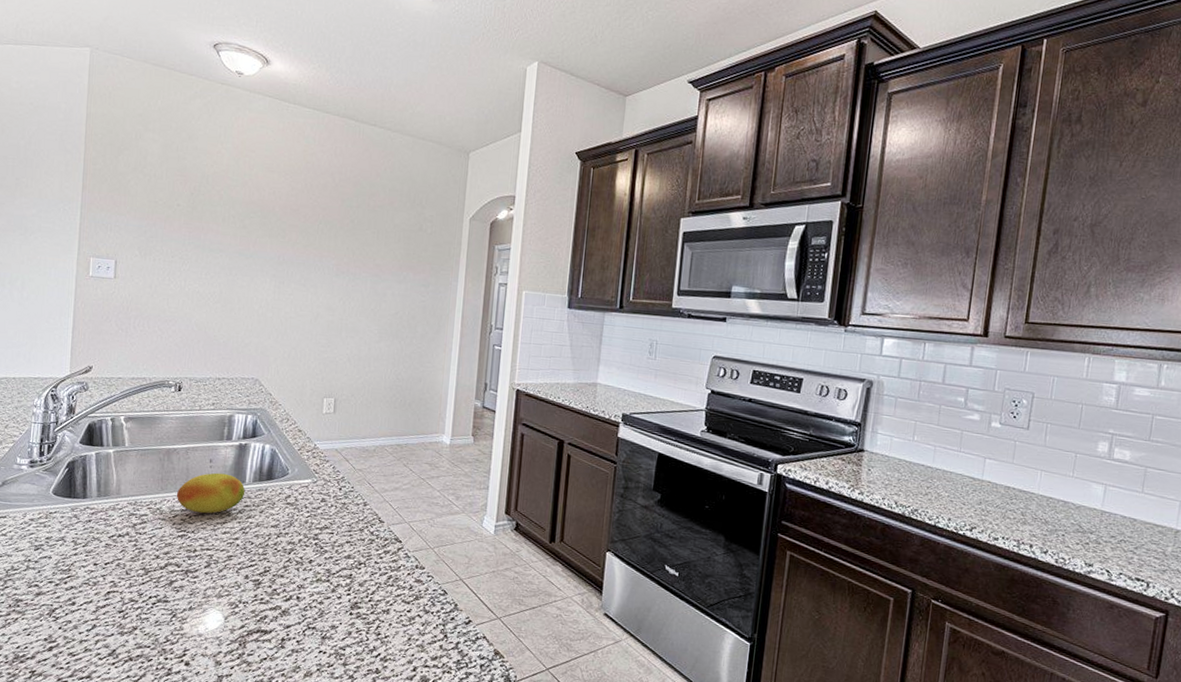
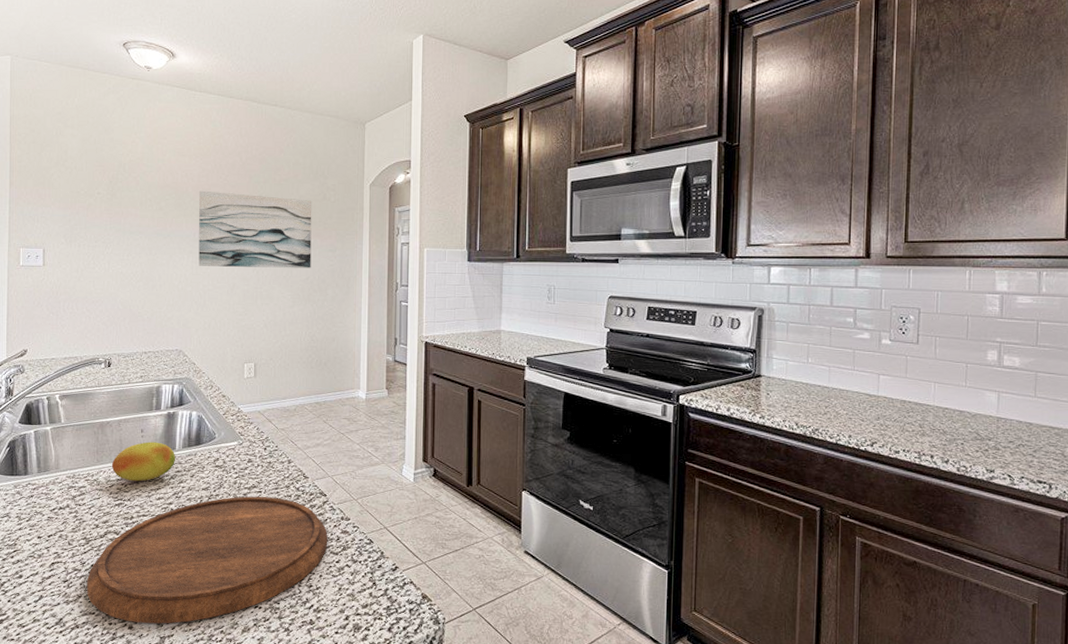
cutting board: none [142,536,401,663] -> present [86,496,328,624]
wall art: none [281,210,407,303] -> present [198,190,312,268]

